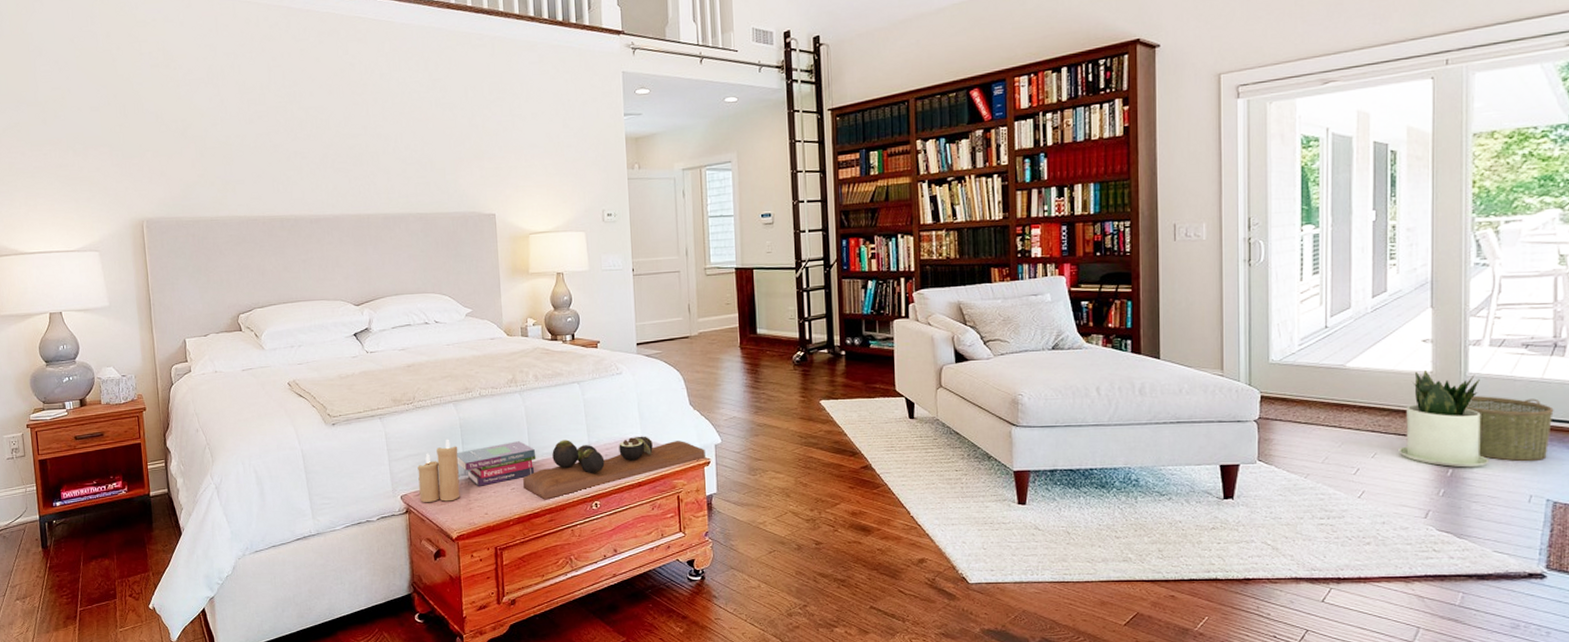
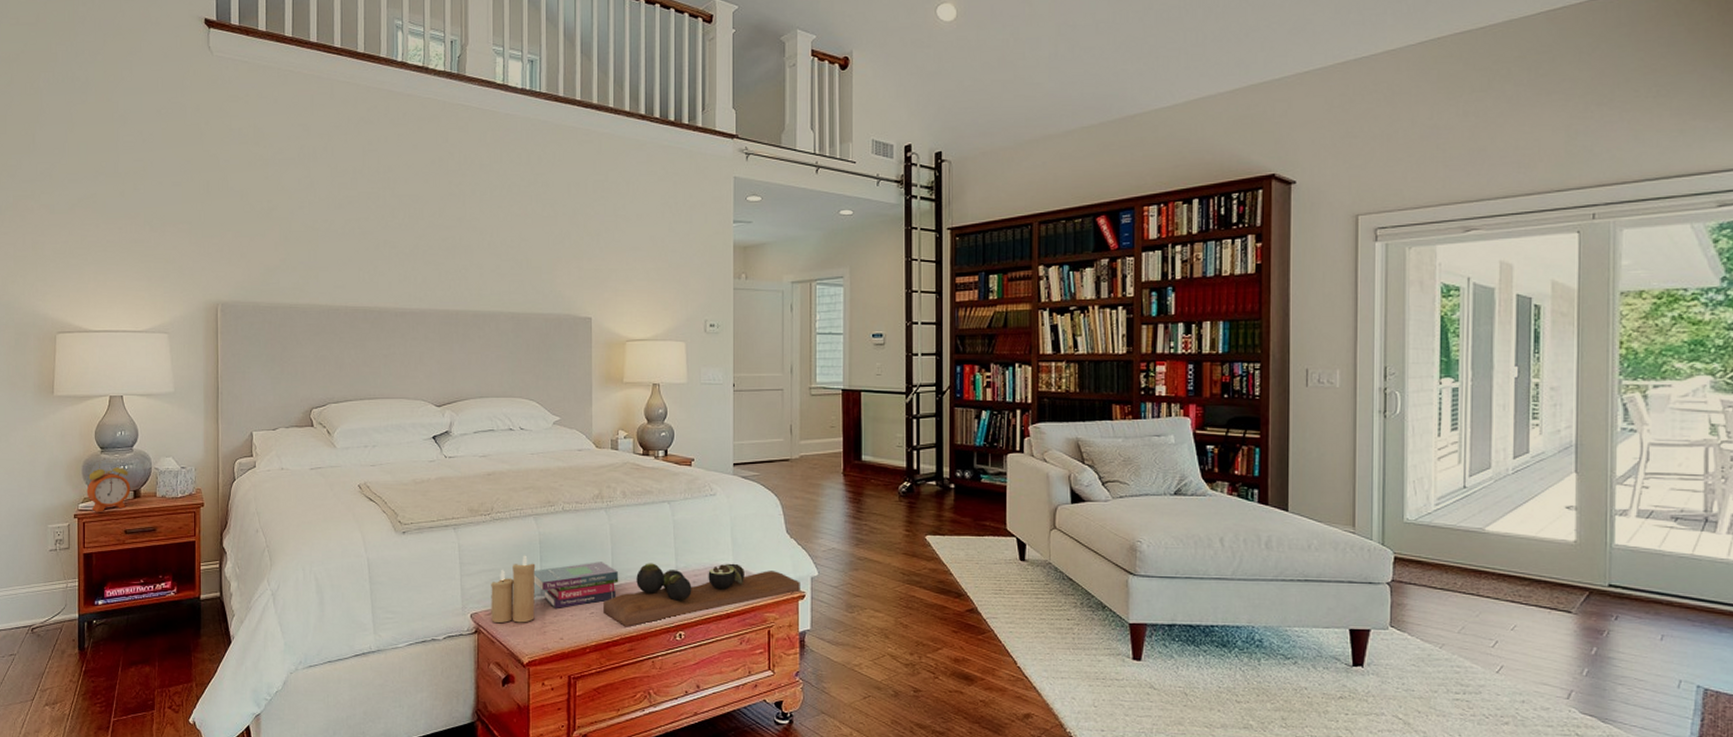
alarm clock: none [36,373,77,421] -> present [86,461,131,512]
planter: present [1398,369,1490,468] -> none [1540,538,1636,647]
basket: present [1466,395,1554,461] -> none [1611,568,1705,643]

